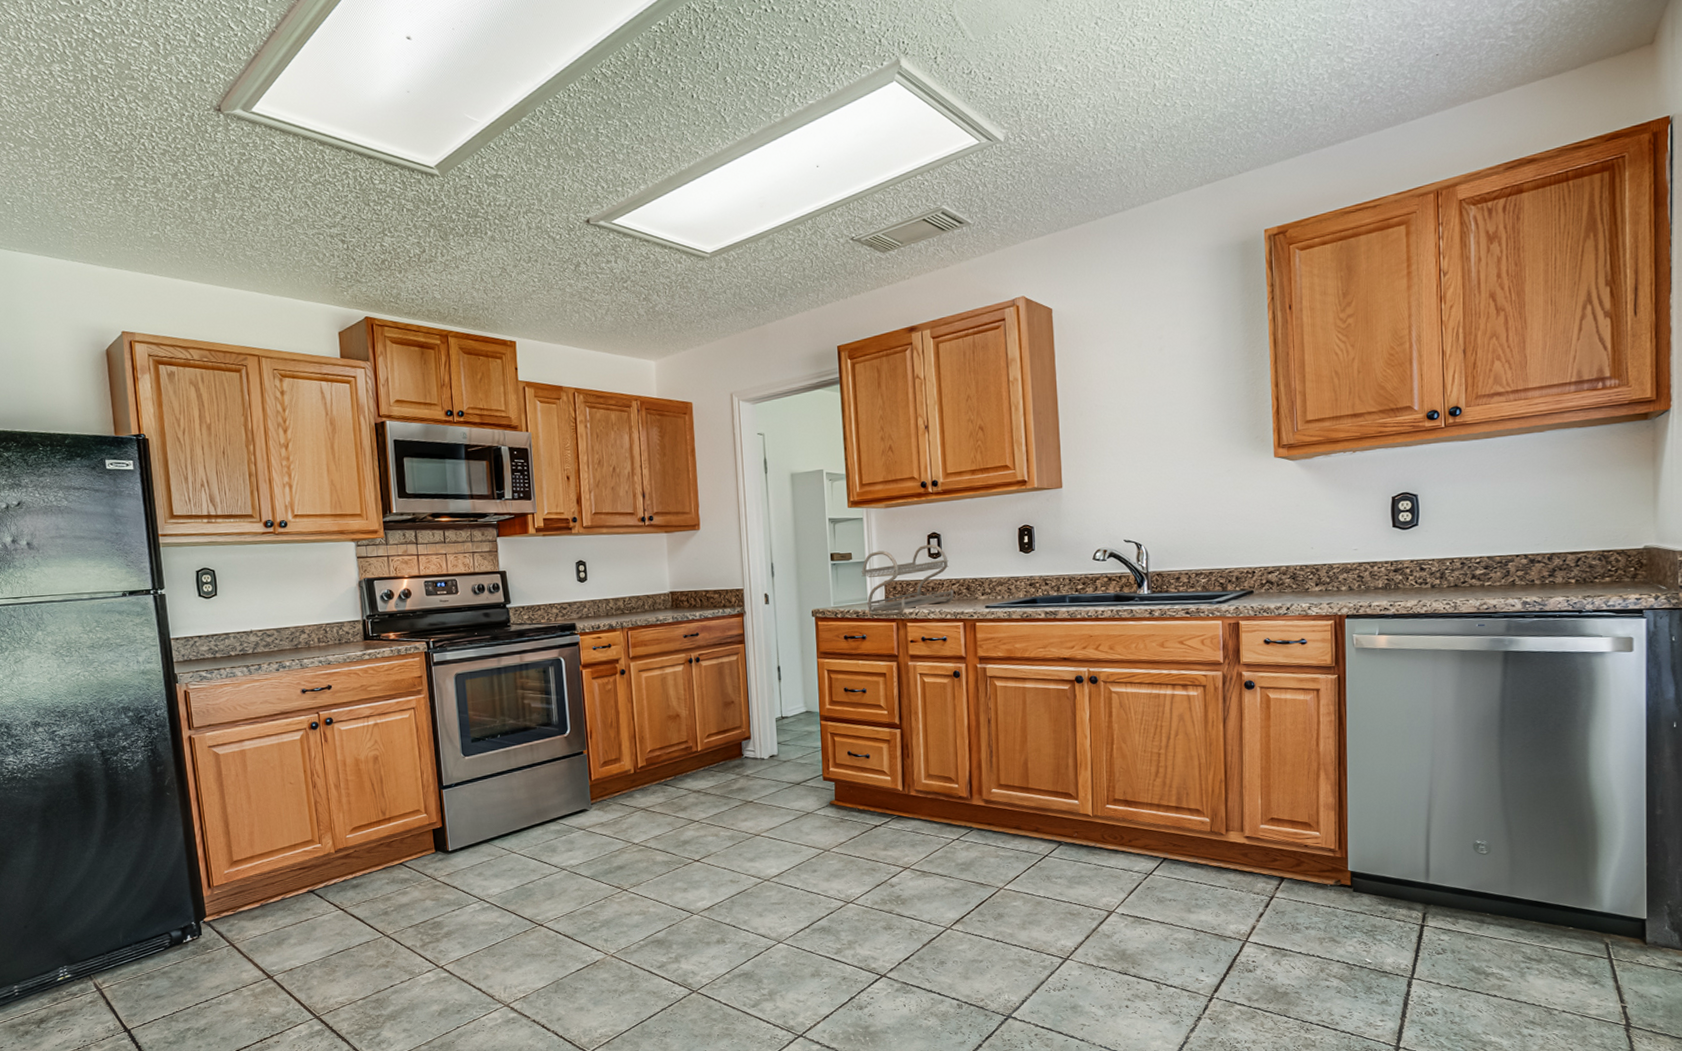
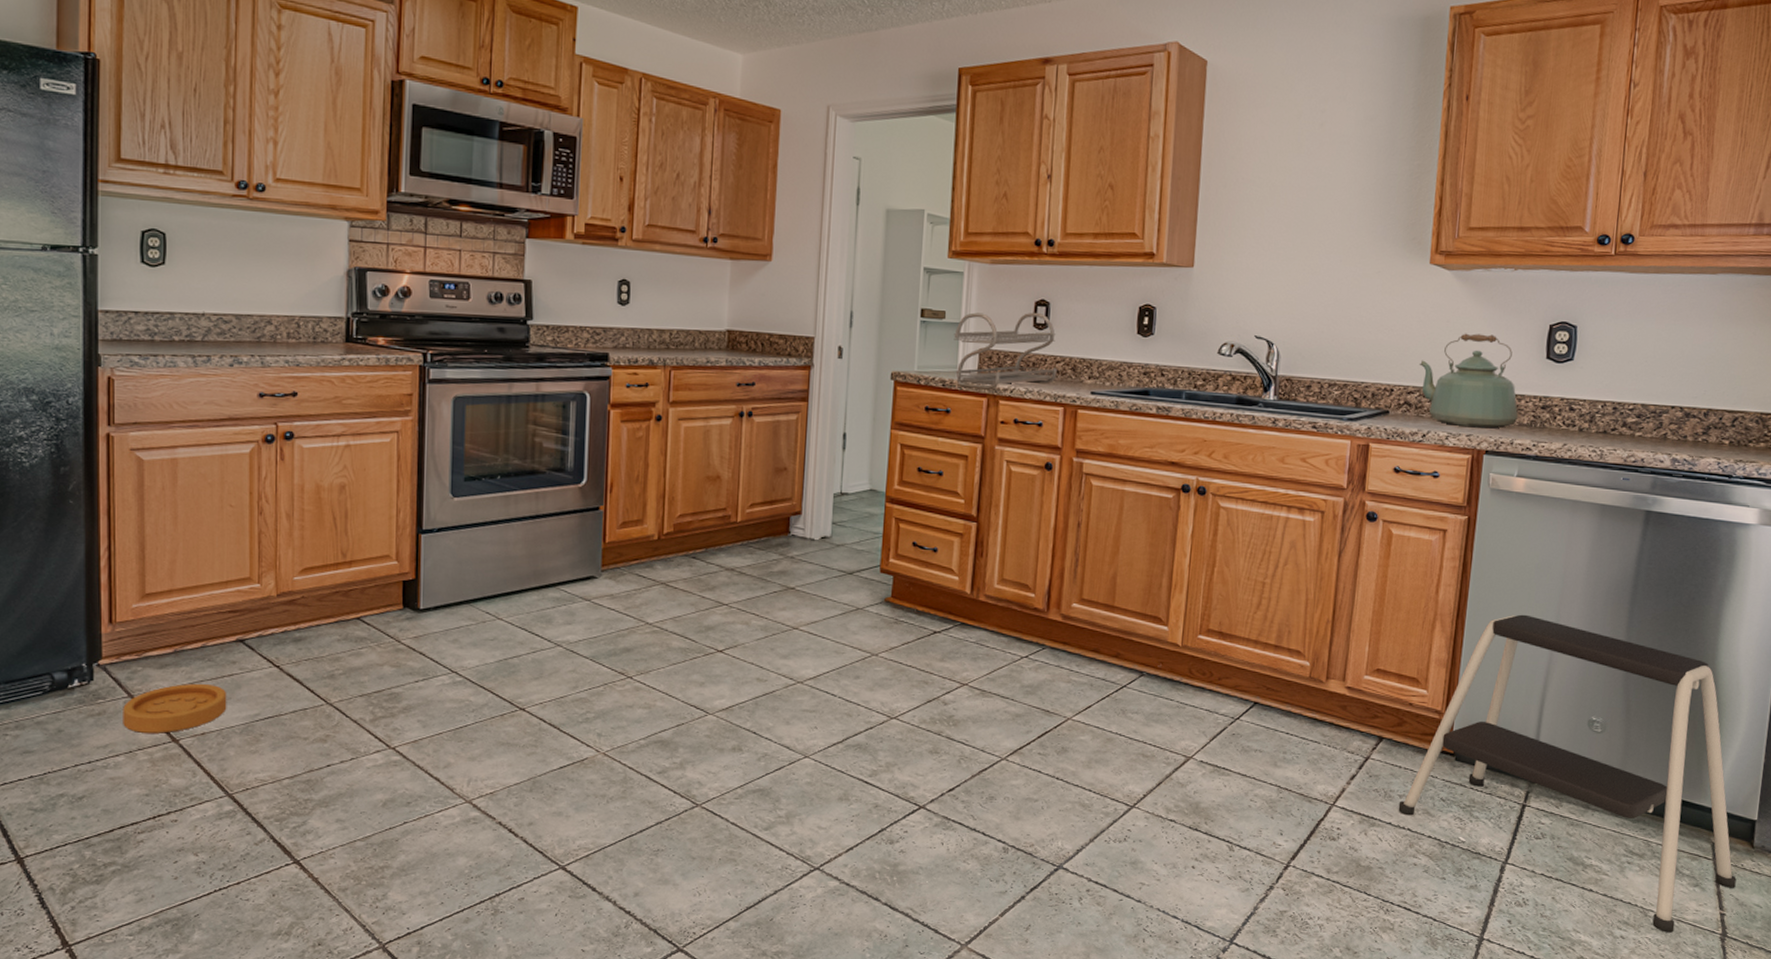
pet bowl: none [227,928,307,974] -> present [123,683,227,733]
kettle: none [1275,512,1373,596] -> present [1419,333,1519,428]
step stool: none [1306,756,1633,1028] -> present [1398,614,1737,933]

